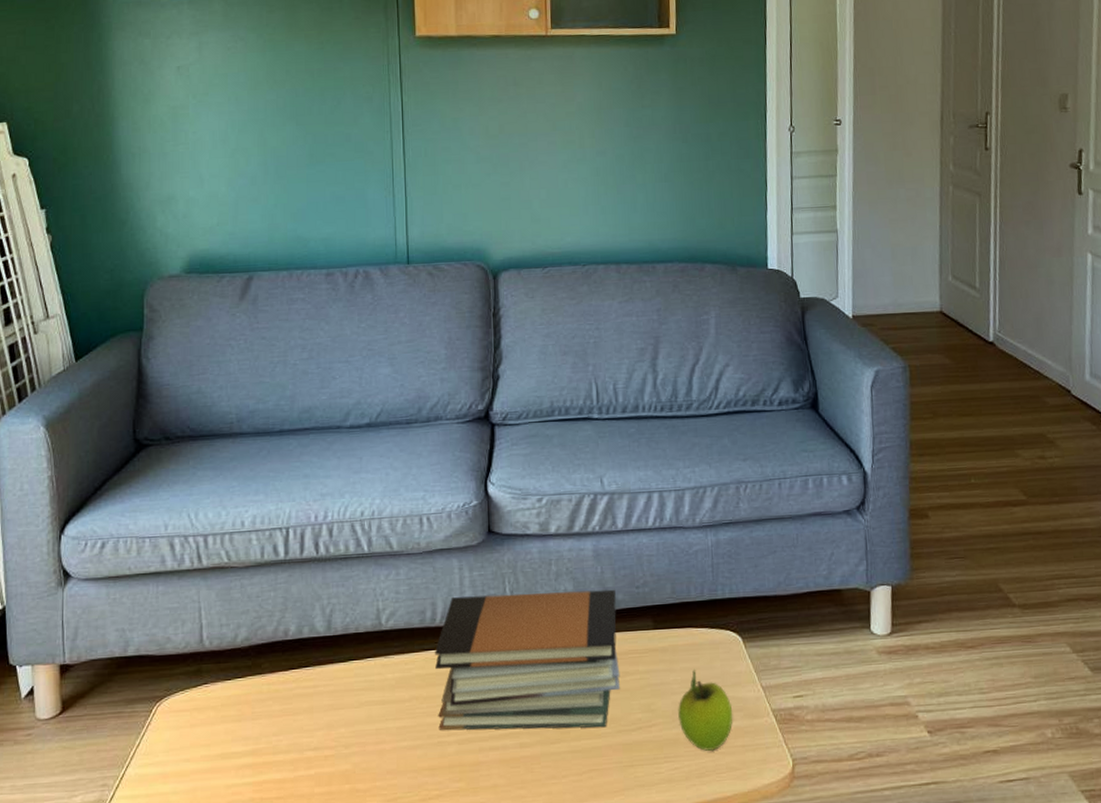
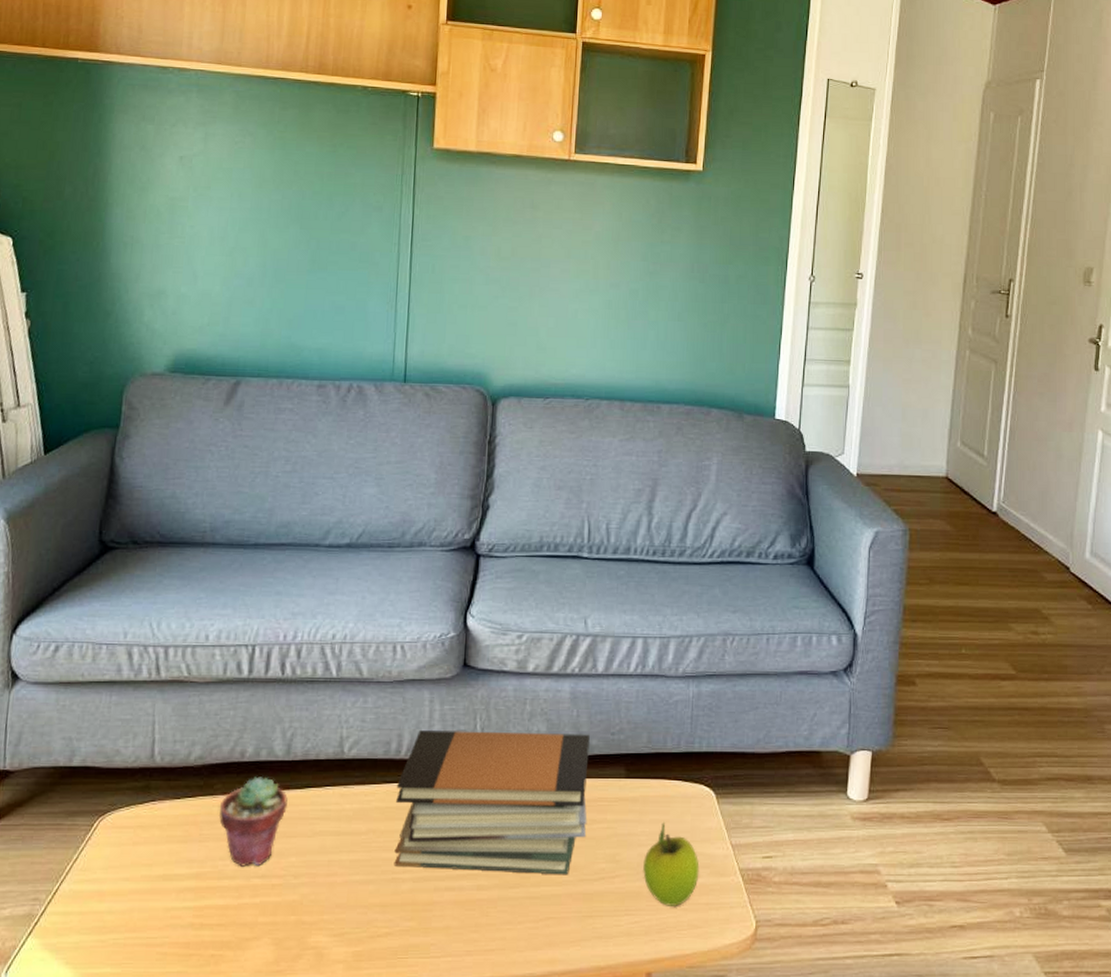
potted succulent: none [268,653,332,741] -> present [218,776,288,867]

